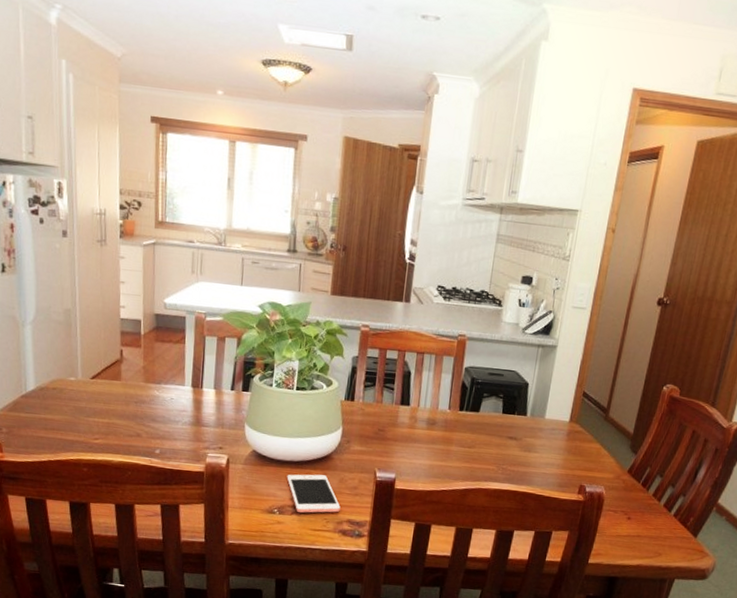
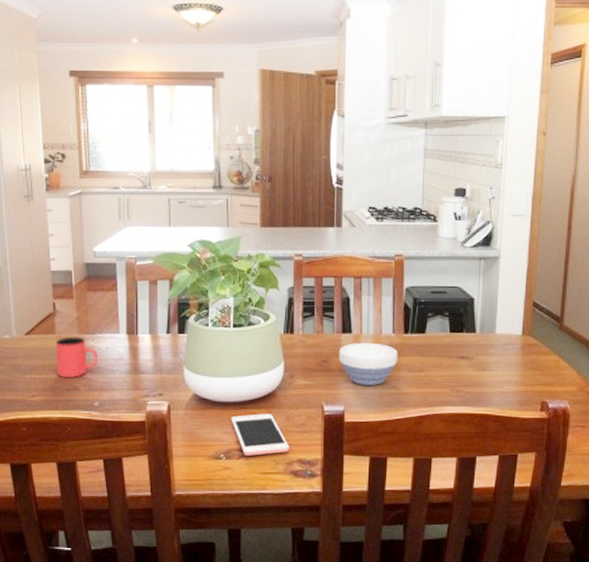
cup: none [120,384,163,425] -> present [55,336,99,378]
bowl: none [395,415,452,457] -> present [338,342,398,385]

